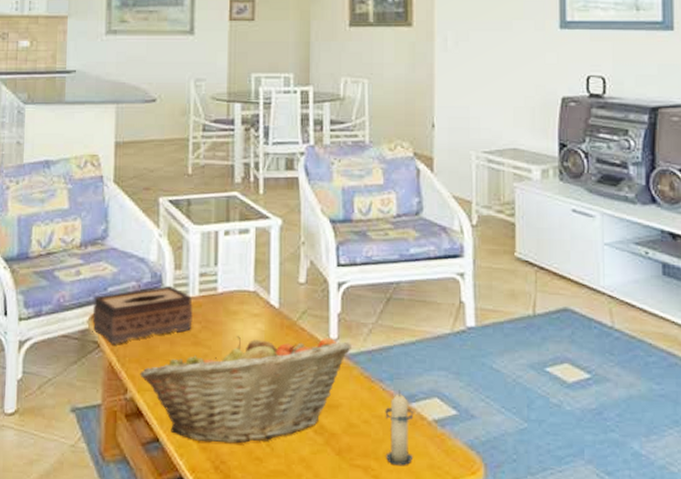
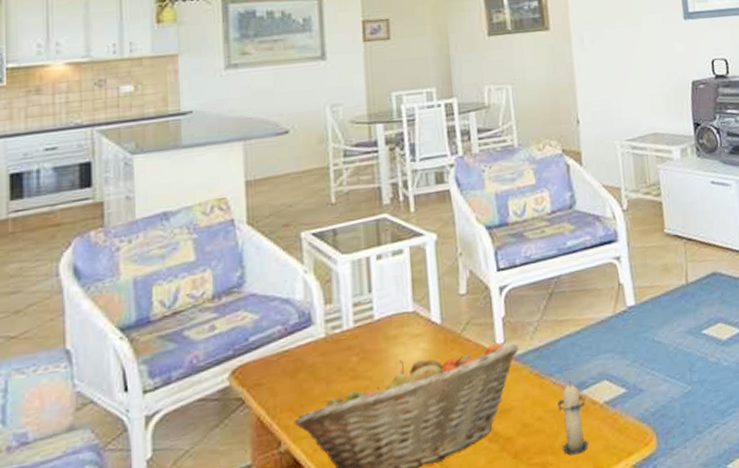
tissue box: present [92,285,193,345] -> none [233,322,349,398]

